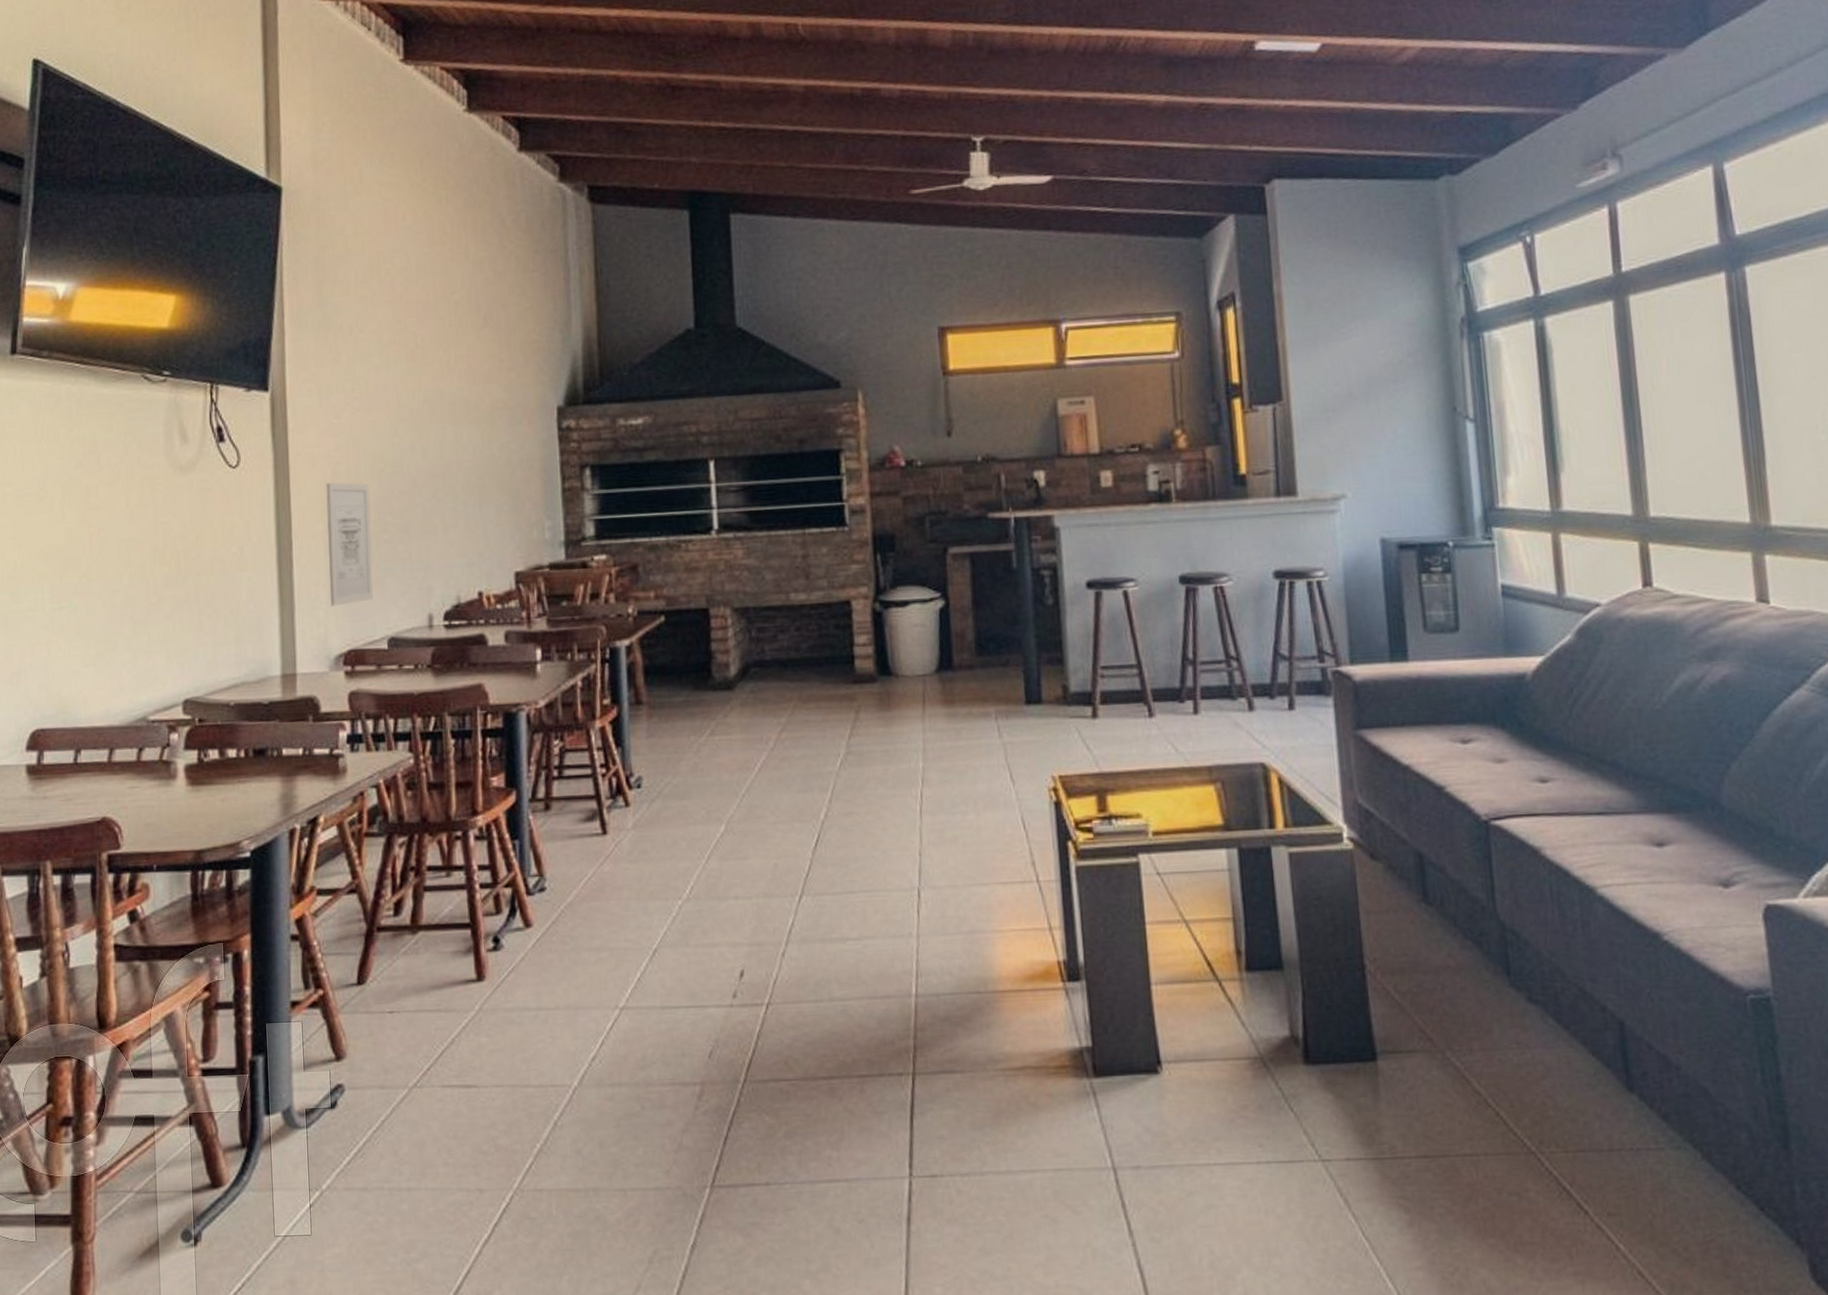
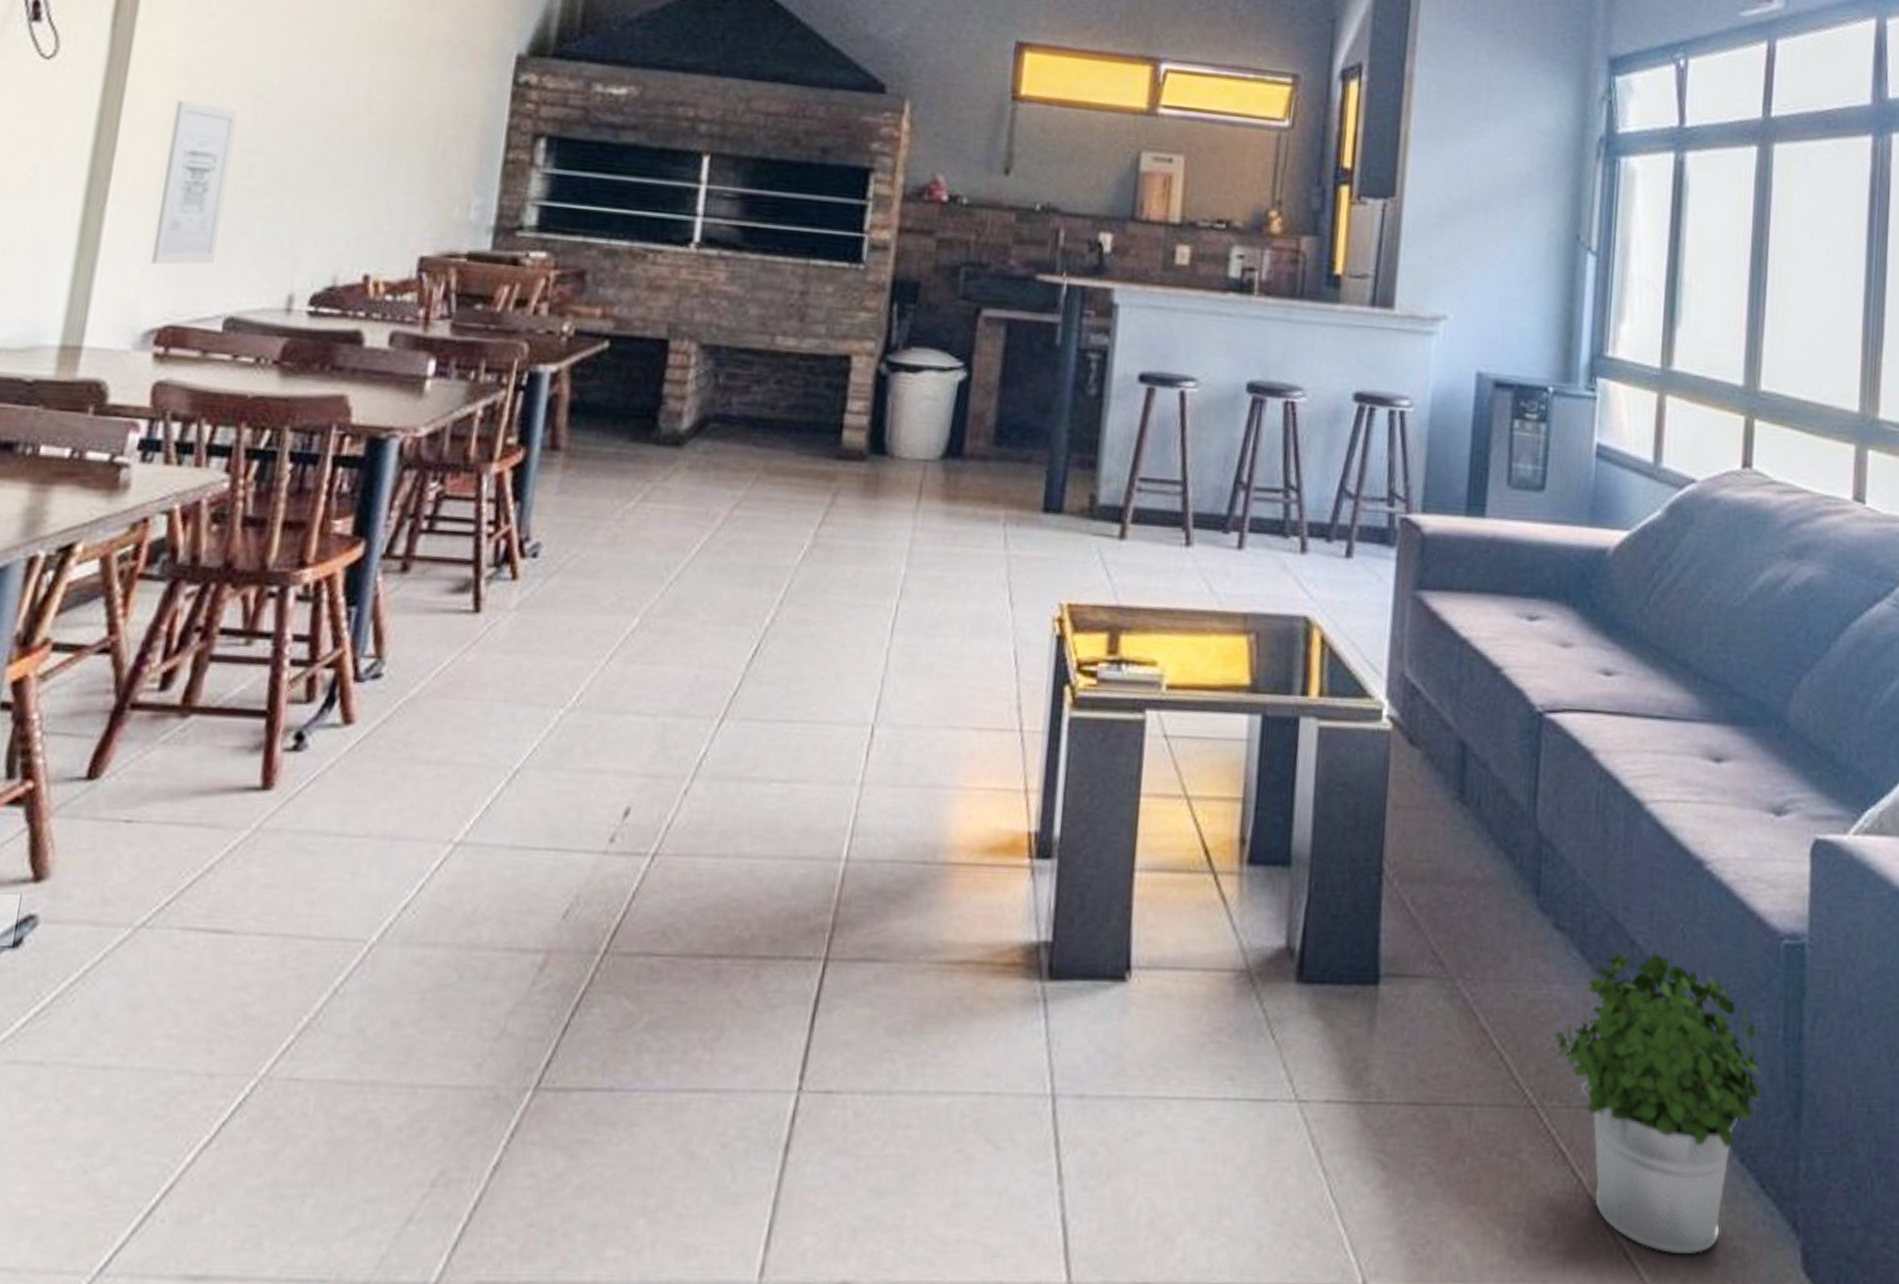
potted plant: none [1544,1013,1749,1270] -> present [1555,947,1762,1254]

